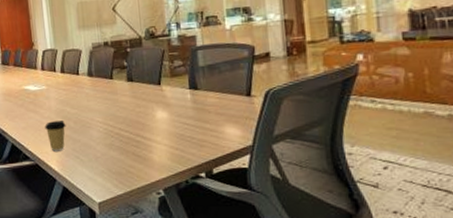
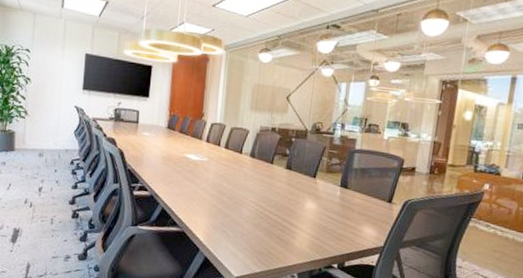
coffee cup: present [45,120,66,152] -> none [198,193,220,223]

